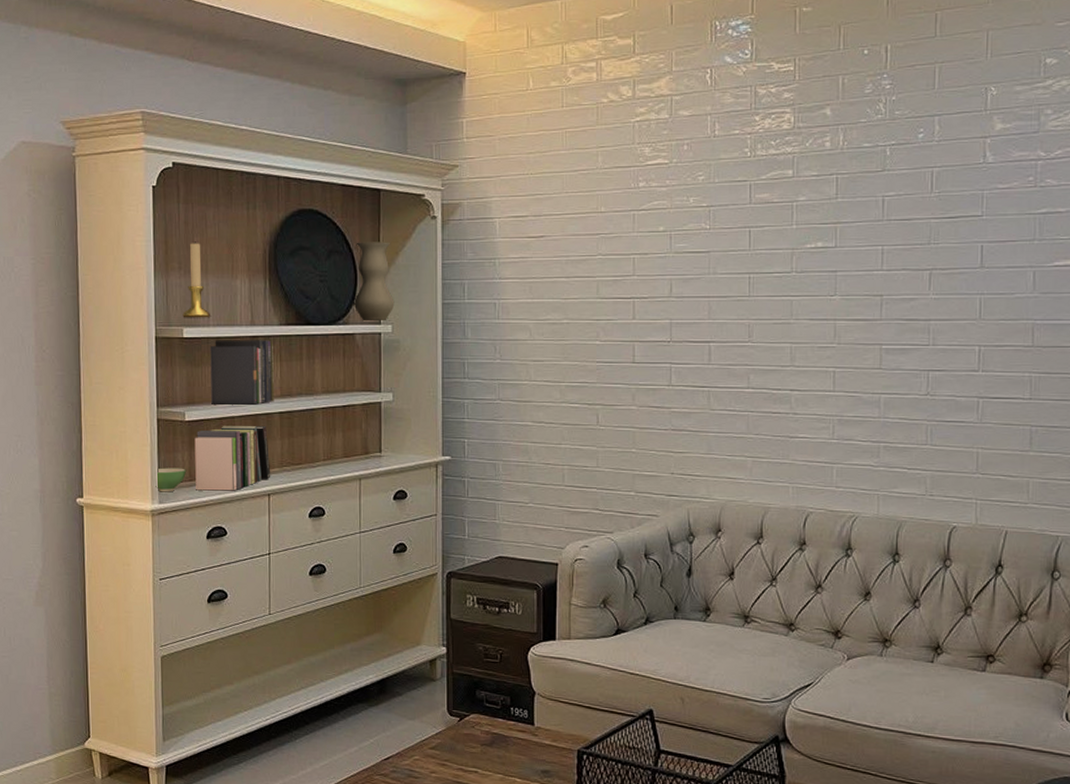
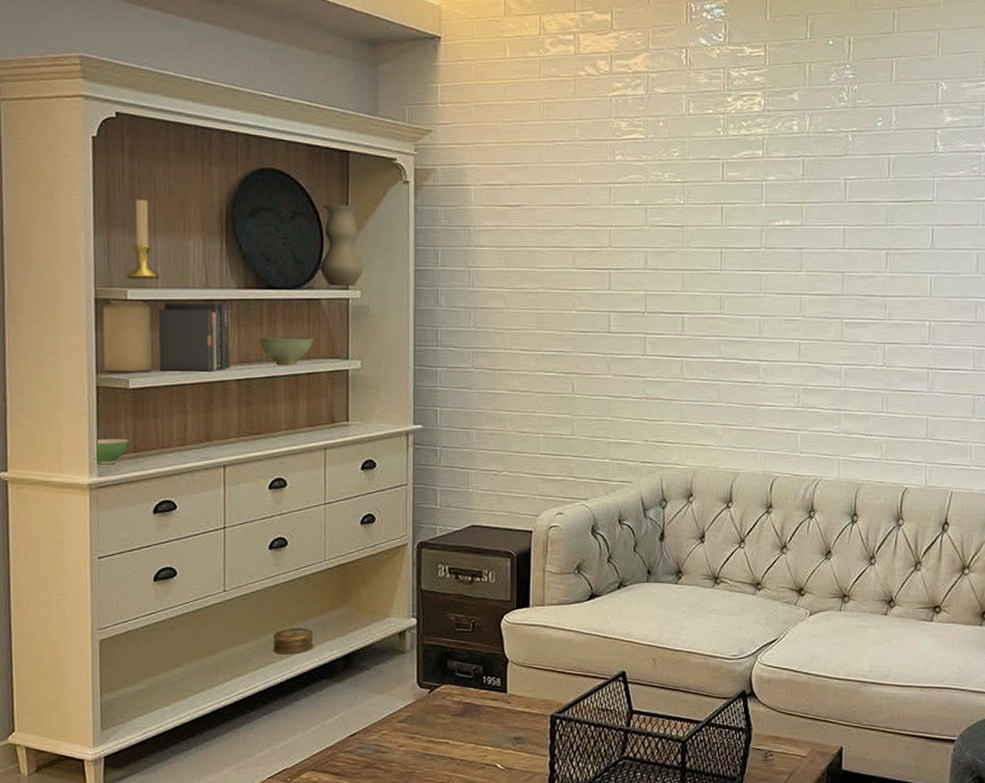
candle: none [162,336,204,405] -> present [102,298,151,372]
books: present [194,426,271,491] -> none [140,394,227,463]
bowl: none [298,371,349,398] -> present [258,337,314,365]
decorative box: none [313,652,351,678] -> present [272,628,314,655]

